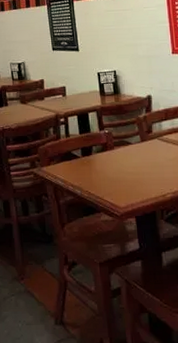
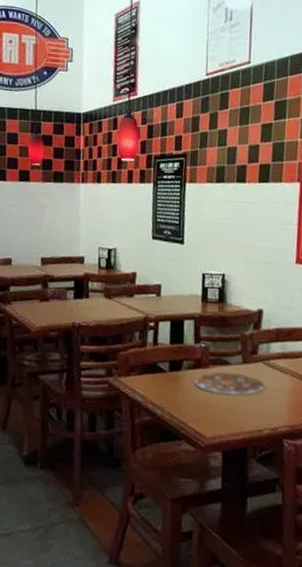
plate: none [104,151,162,170] -> present [194,371,265,396]

